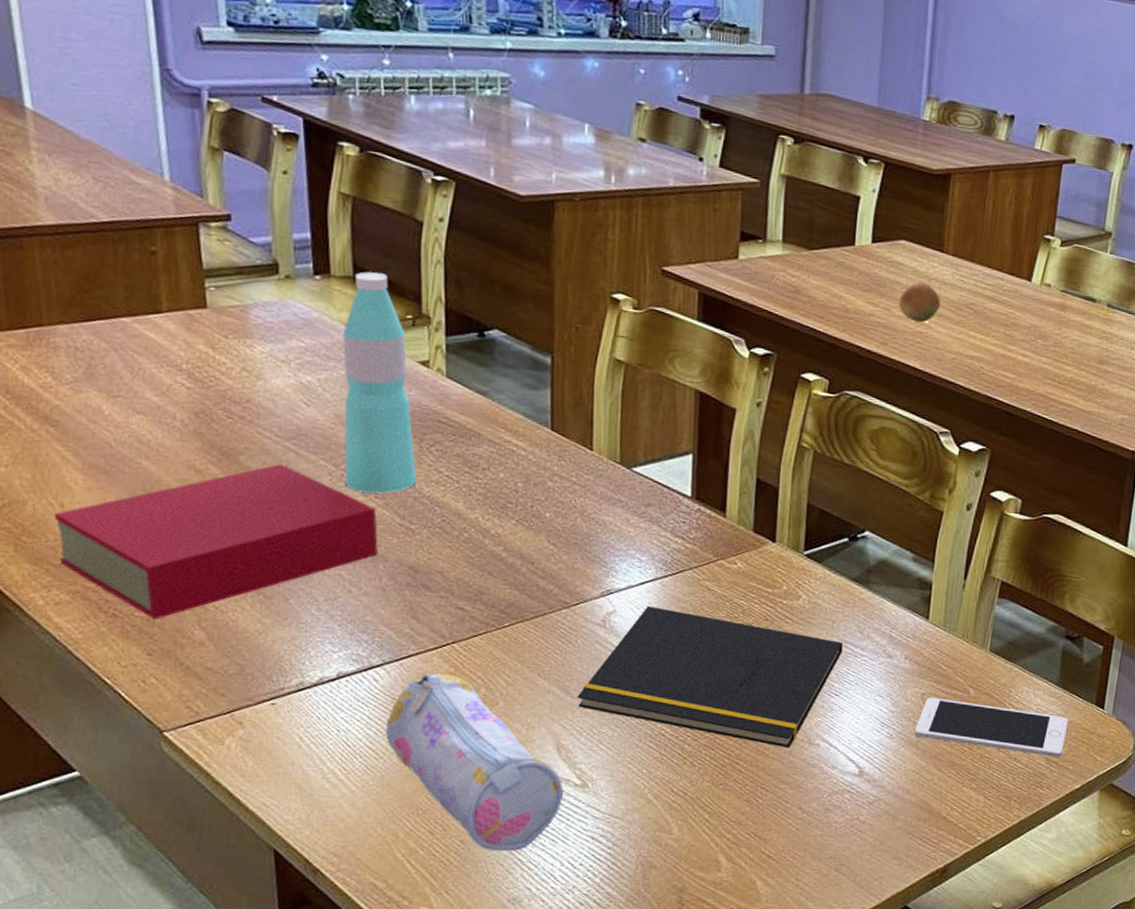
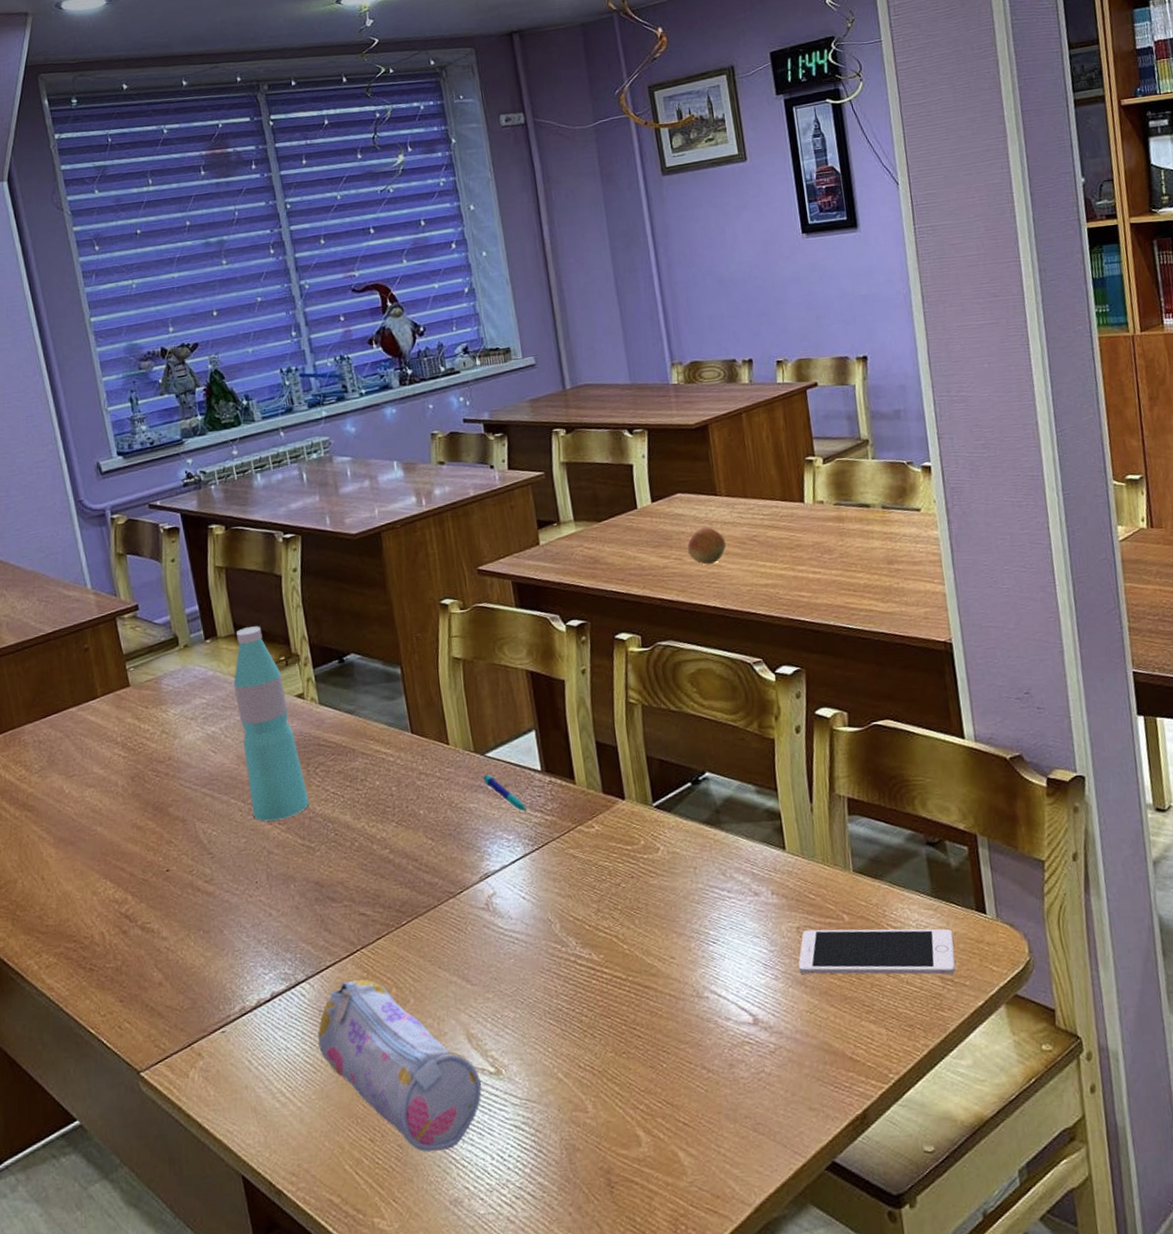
book: present [55,464,378,620] -> none [38,809,288,968]
notepad: present [577,605,844,748] -> none [476,882,711,1006]
pen: none [624,489,667,535] -> present [483,774,527,812]

